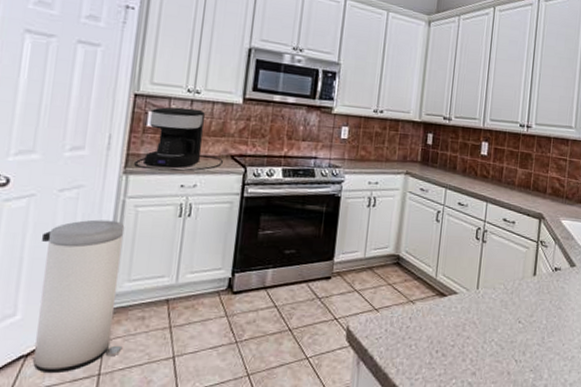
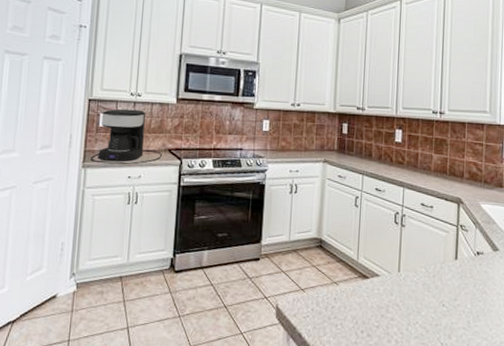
pedal bin: present [33,219,125,374] -> none [18,207,87,338]

